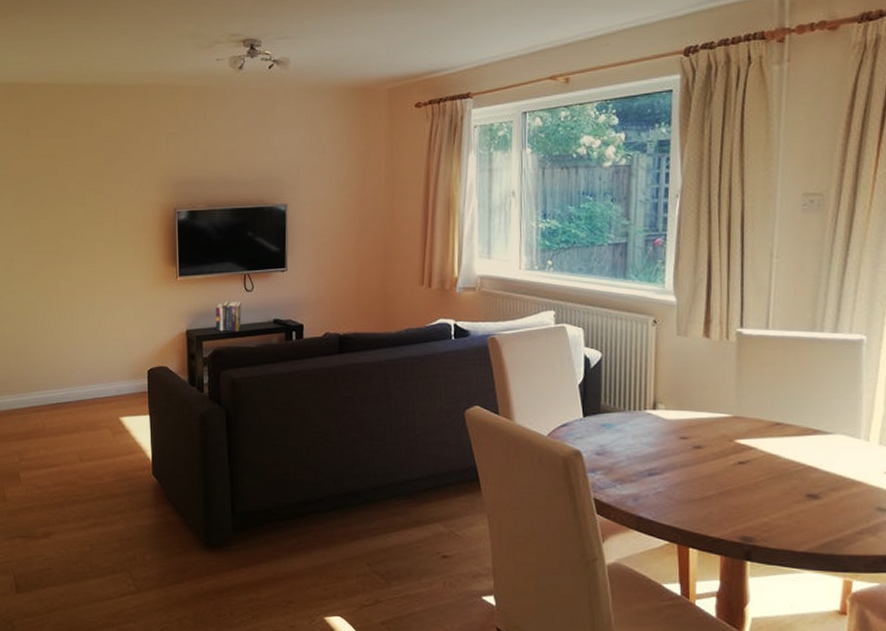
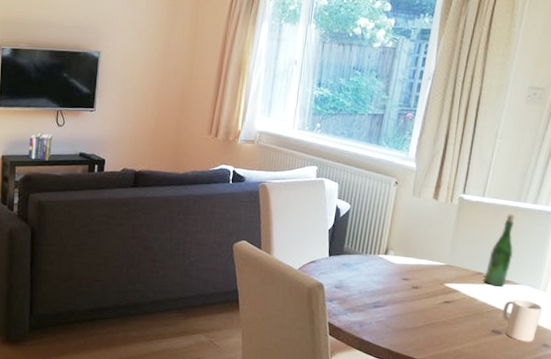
wine bottle: none [785,348,818,440] -> present [484,214,515,288]
cup: none [816,452,869,507] -> present [502,299,543,342]

